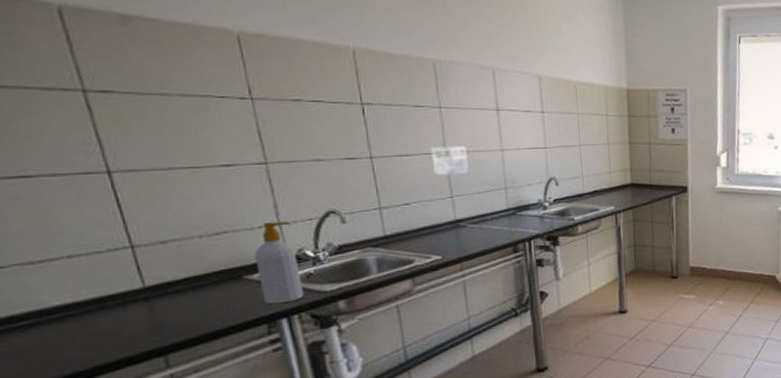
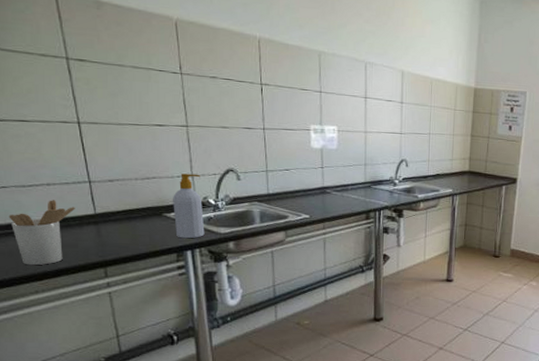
utensil holder: none [11,276,114,368] -> present [9,200,75,266]

